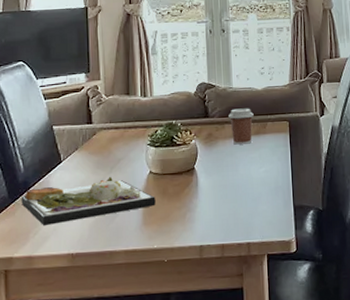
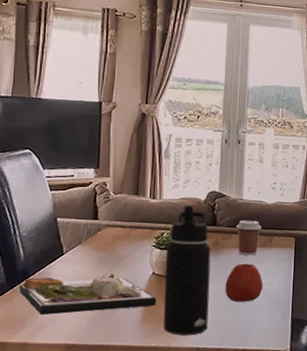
water bottle: none [161,100,209,234] -> present [163,205,211,336]
apple: none [223,152,262,194] -> present [225,263,263,302]

